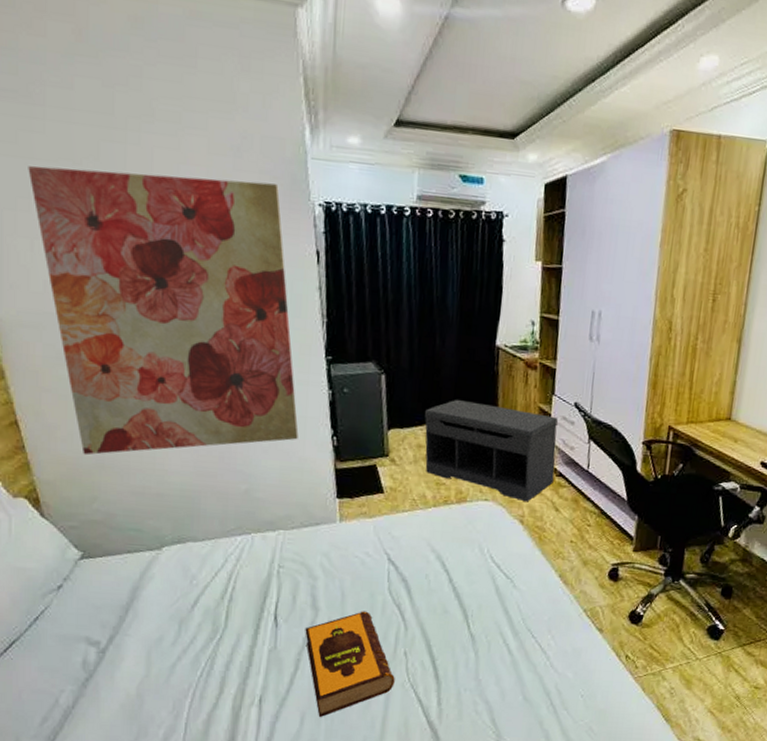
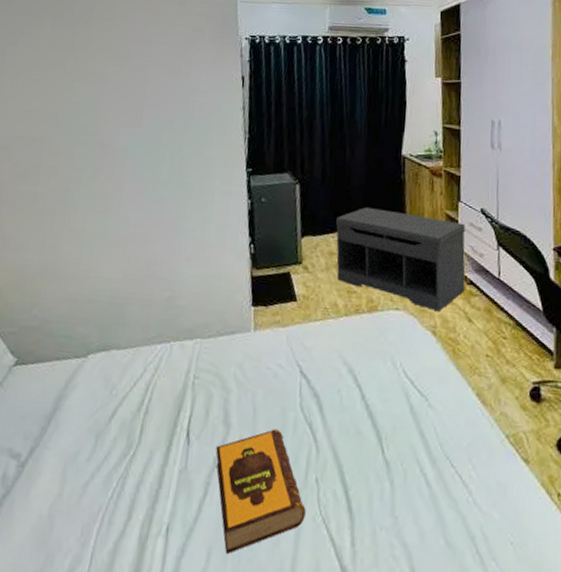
wall art: present [28,166,299,456] -> none [18,19,220,263]

